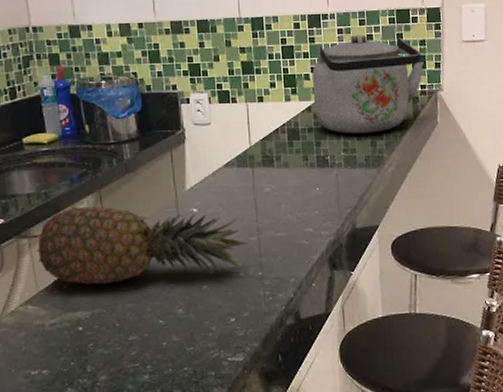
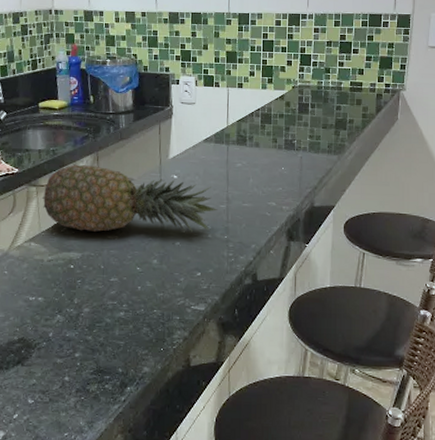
kettle: present [312,35,424,134] -> none [286,34,390,123]

